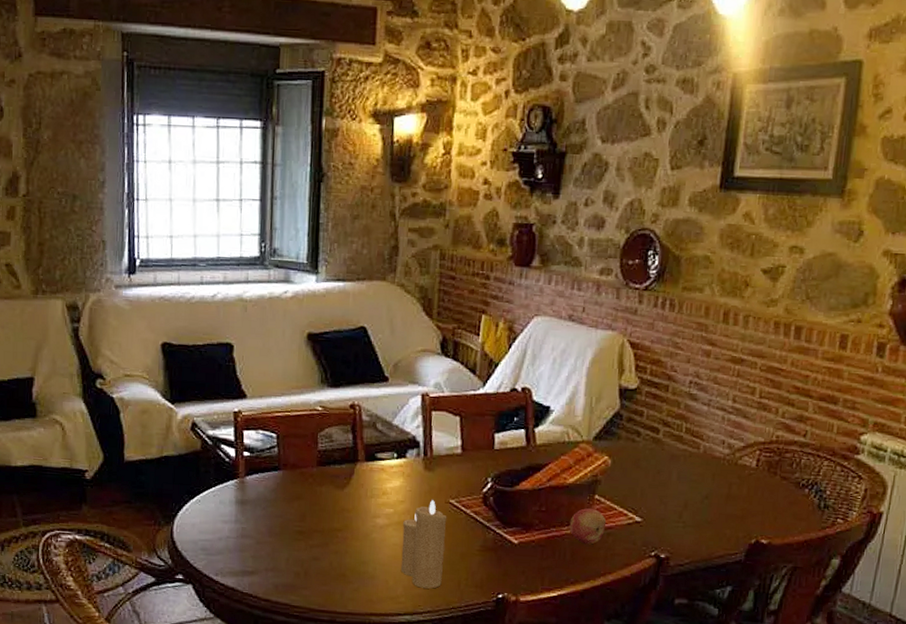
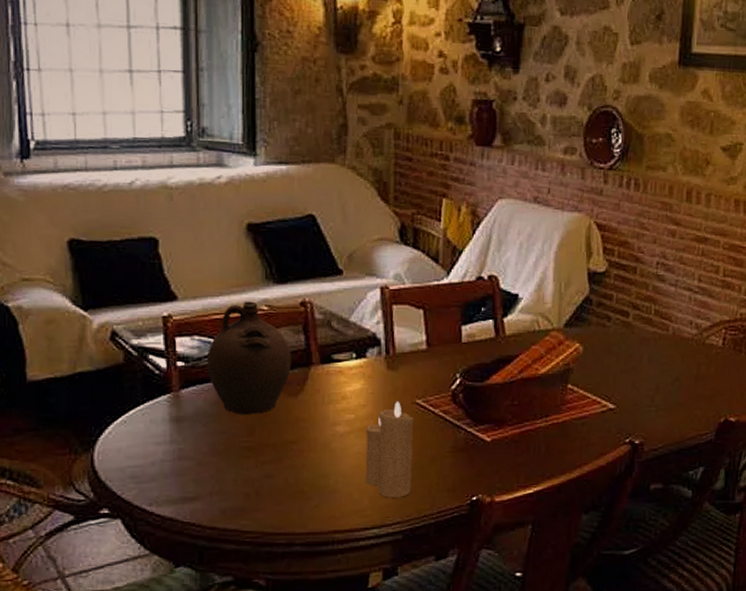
ceramic jug: none [268,402,340,503] -> present [207,301,291,415]
fruit: present [569,508,607,545] -> none [543,399,581,436]

